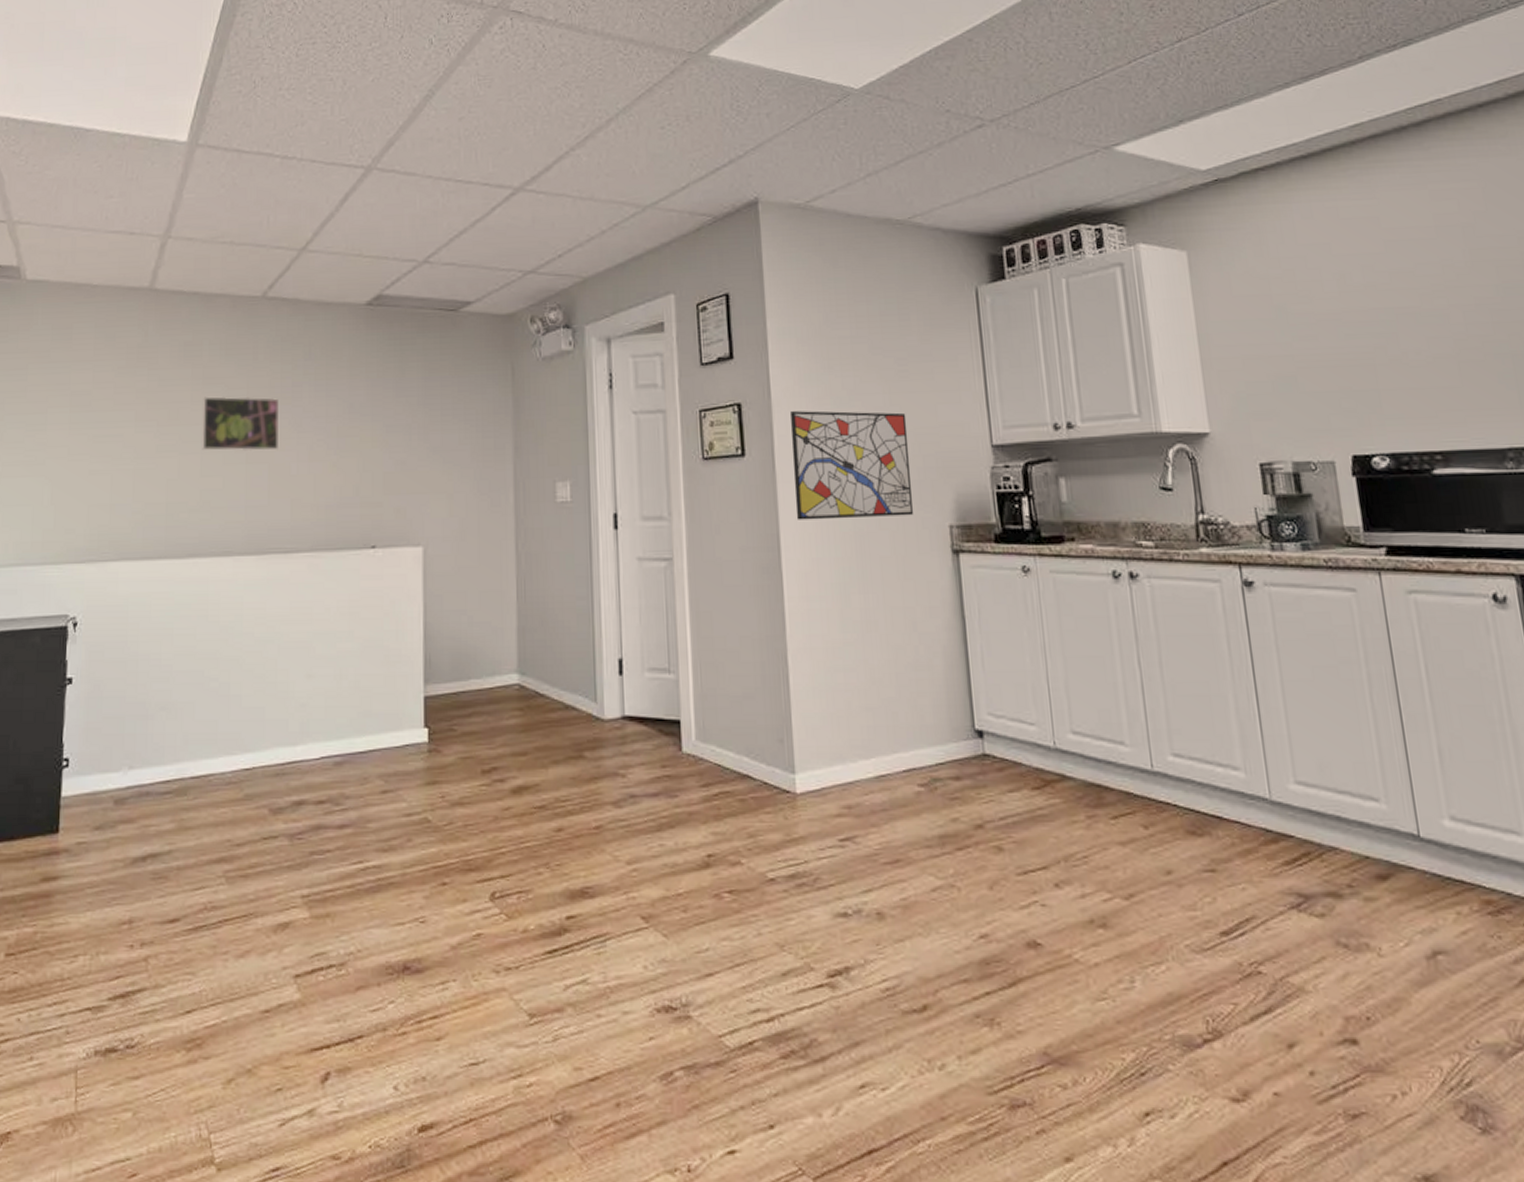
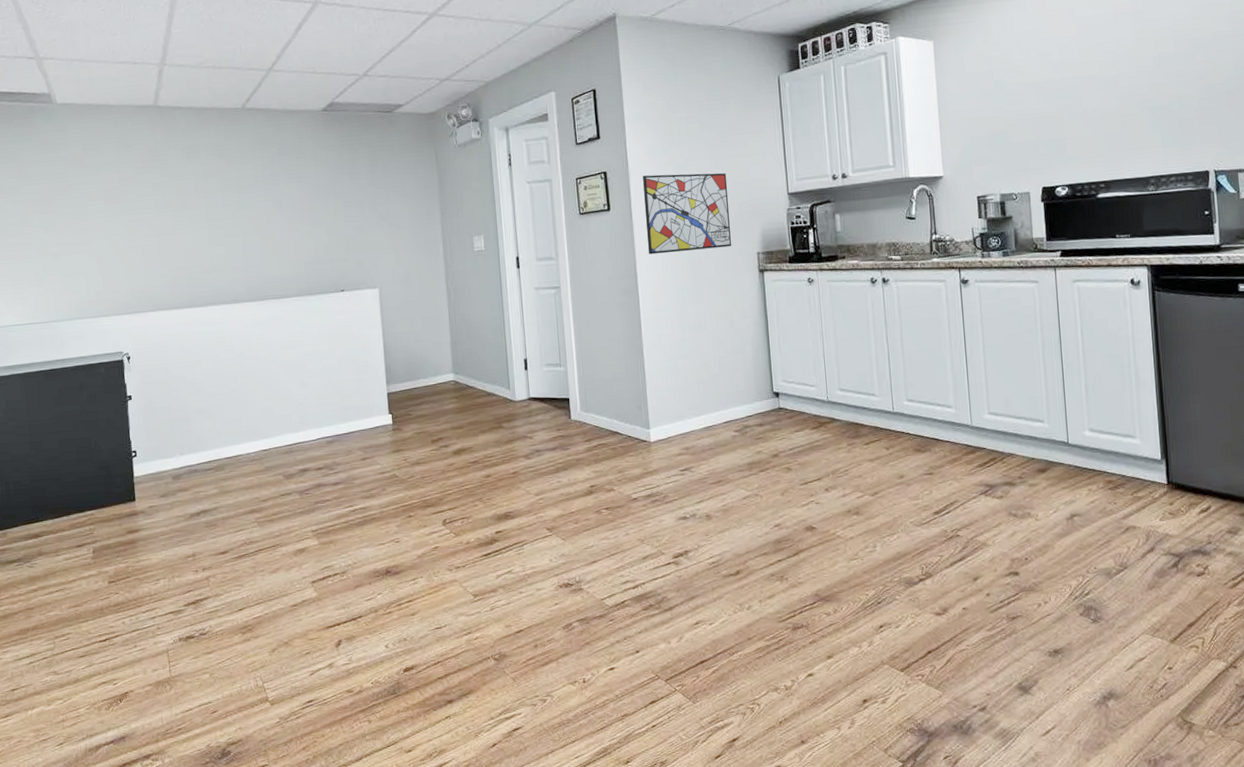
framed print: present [202,396,279,451] -> none [205,184,266,227]

